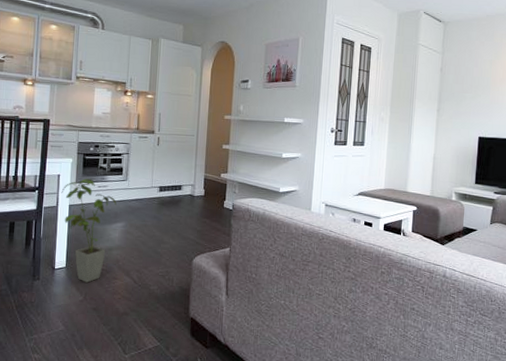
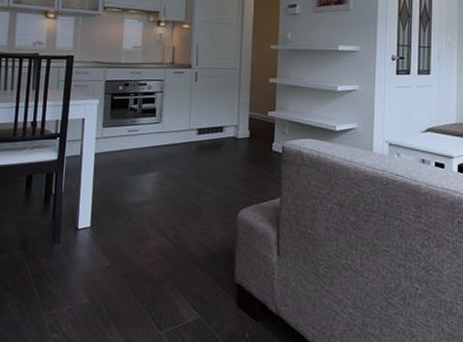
house plant: present [61,178,117,283] -> none [86,122,149,245]

